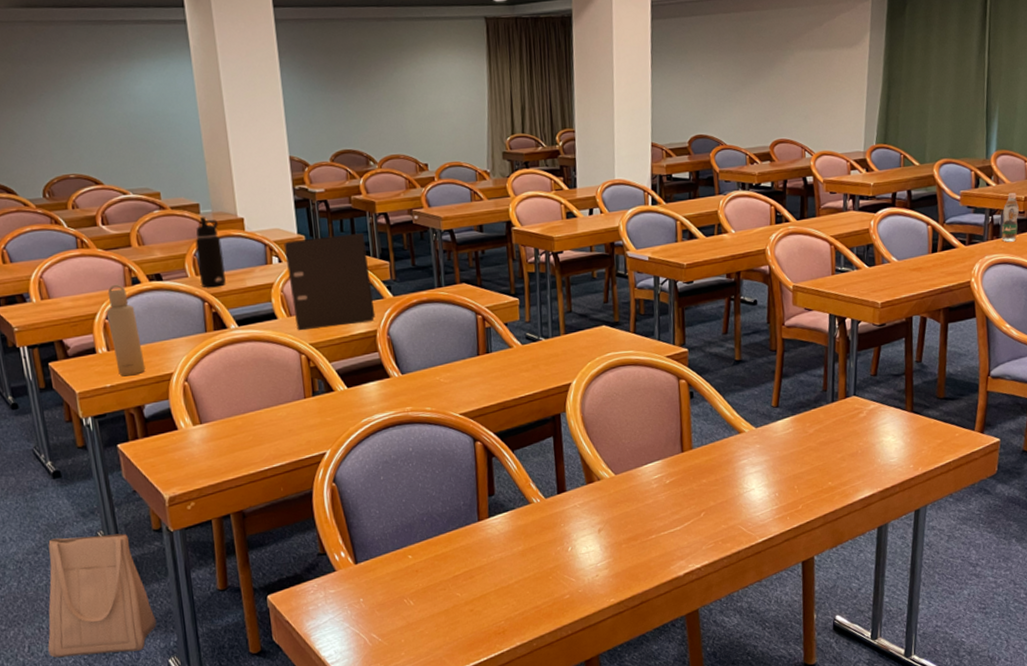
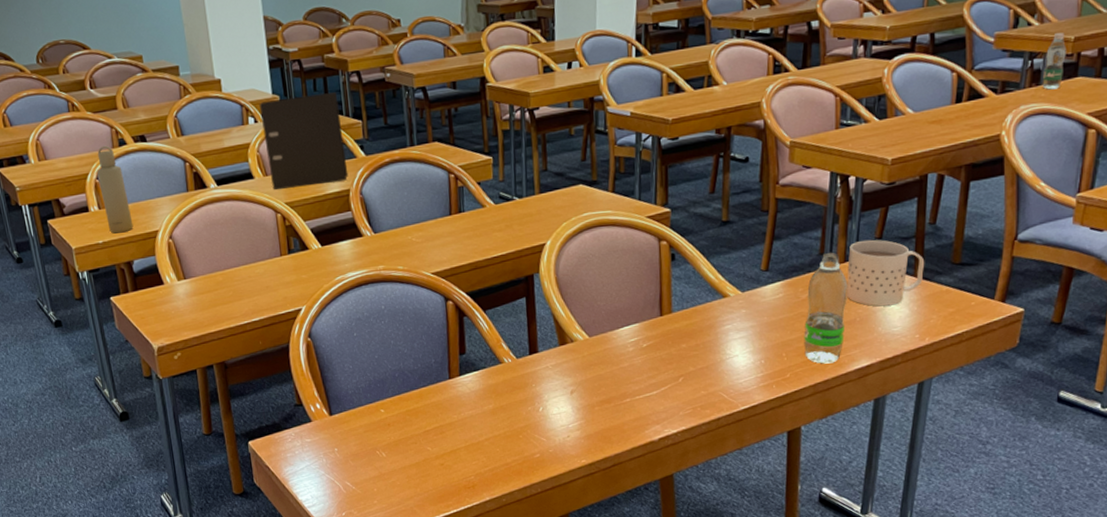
shopping bag: present [48,533,157,658] -> none [53,379,150,489]
water bottle: present [195,217,226,287] -> none [175,79,205,148]
bottle: none [812,389,850,495] -> present [804,252,848,364]
mug: none [848,376,915,439] -> present [846,239,925,307]

